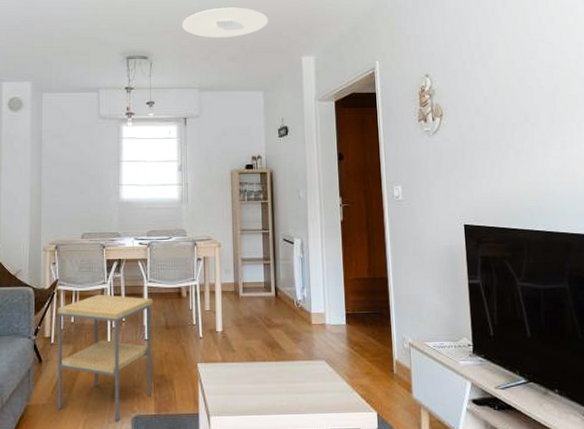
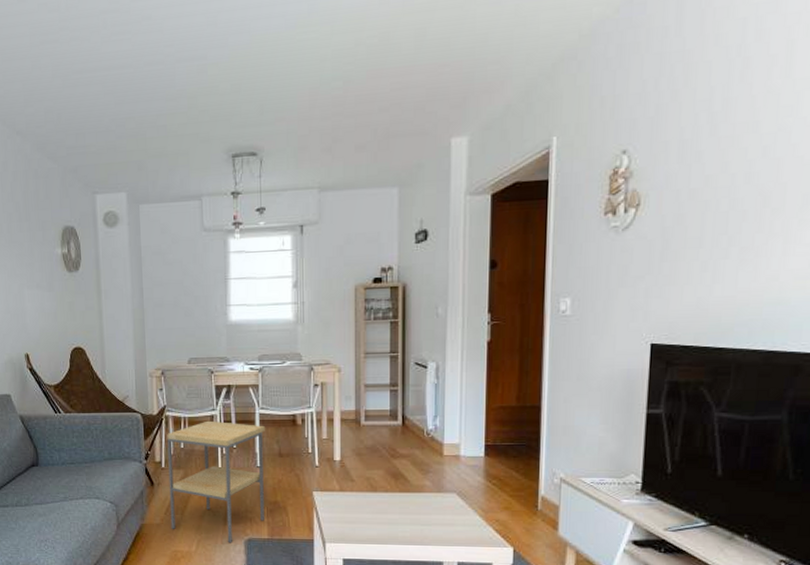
ceiling light: present [182,7,268,38] -> none [299,78,409,123]

